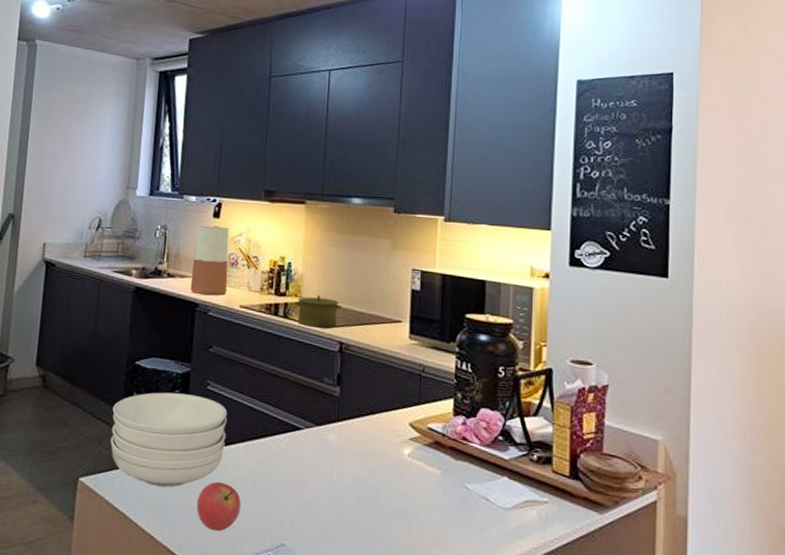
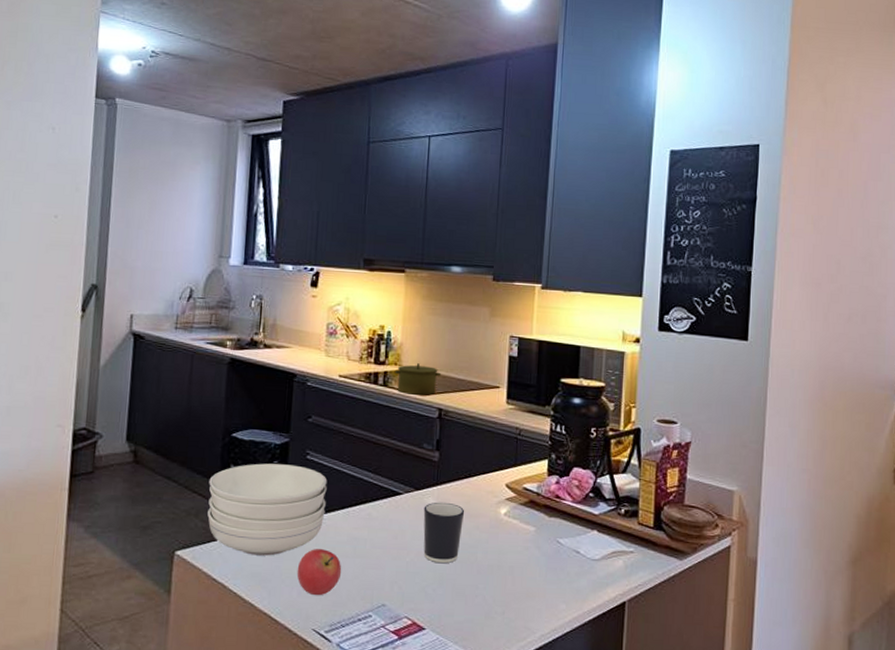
vase: present [190,225,229,296] -> none [287,295,328,366]
mug: none [324,439,367,505] -> present [423,502,465,564]

